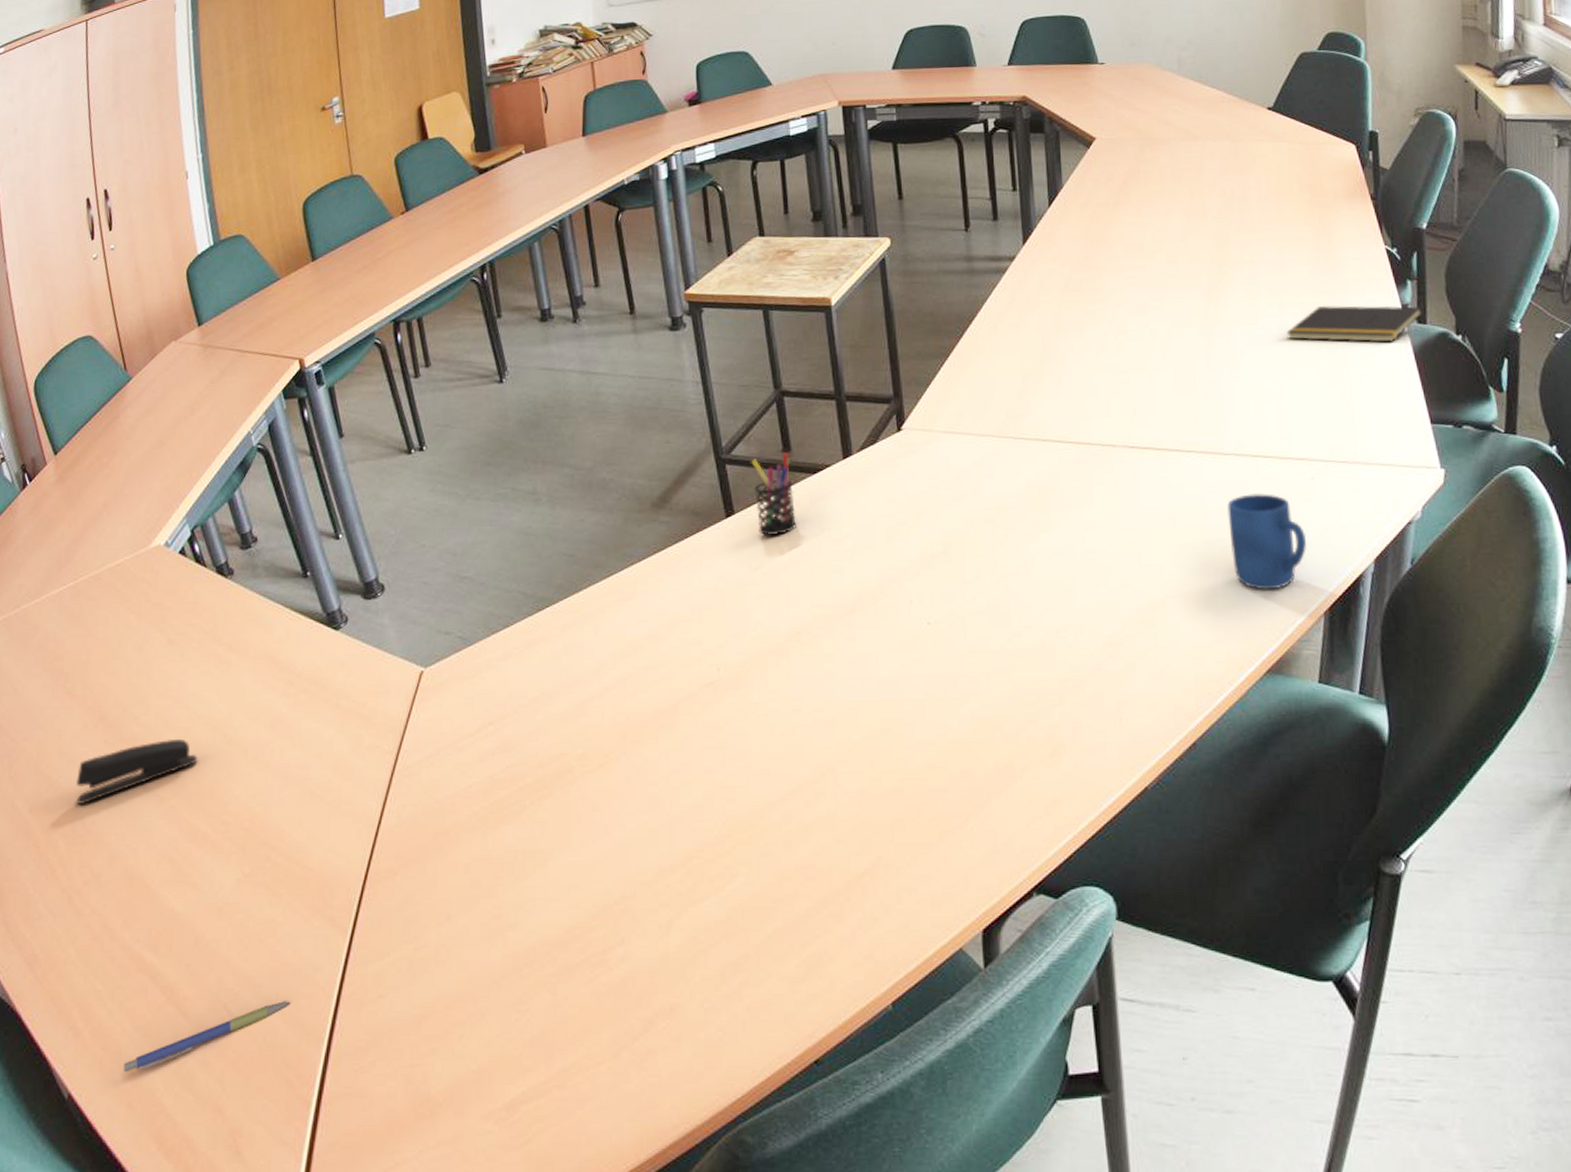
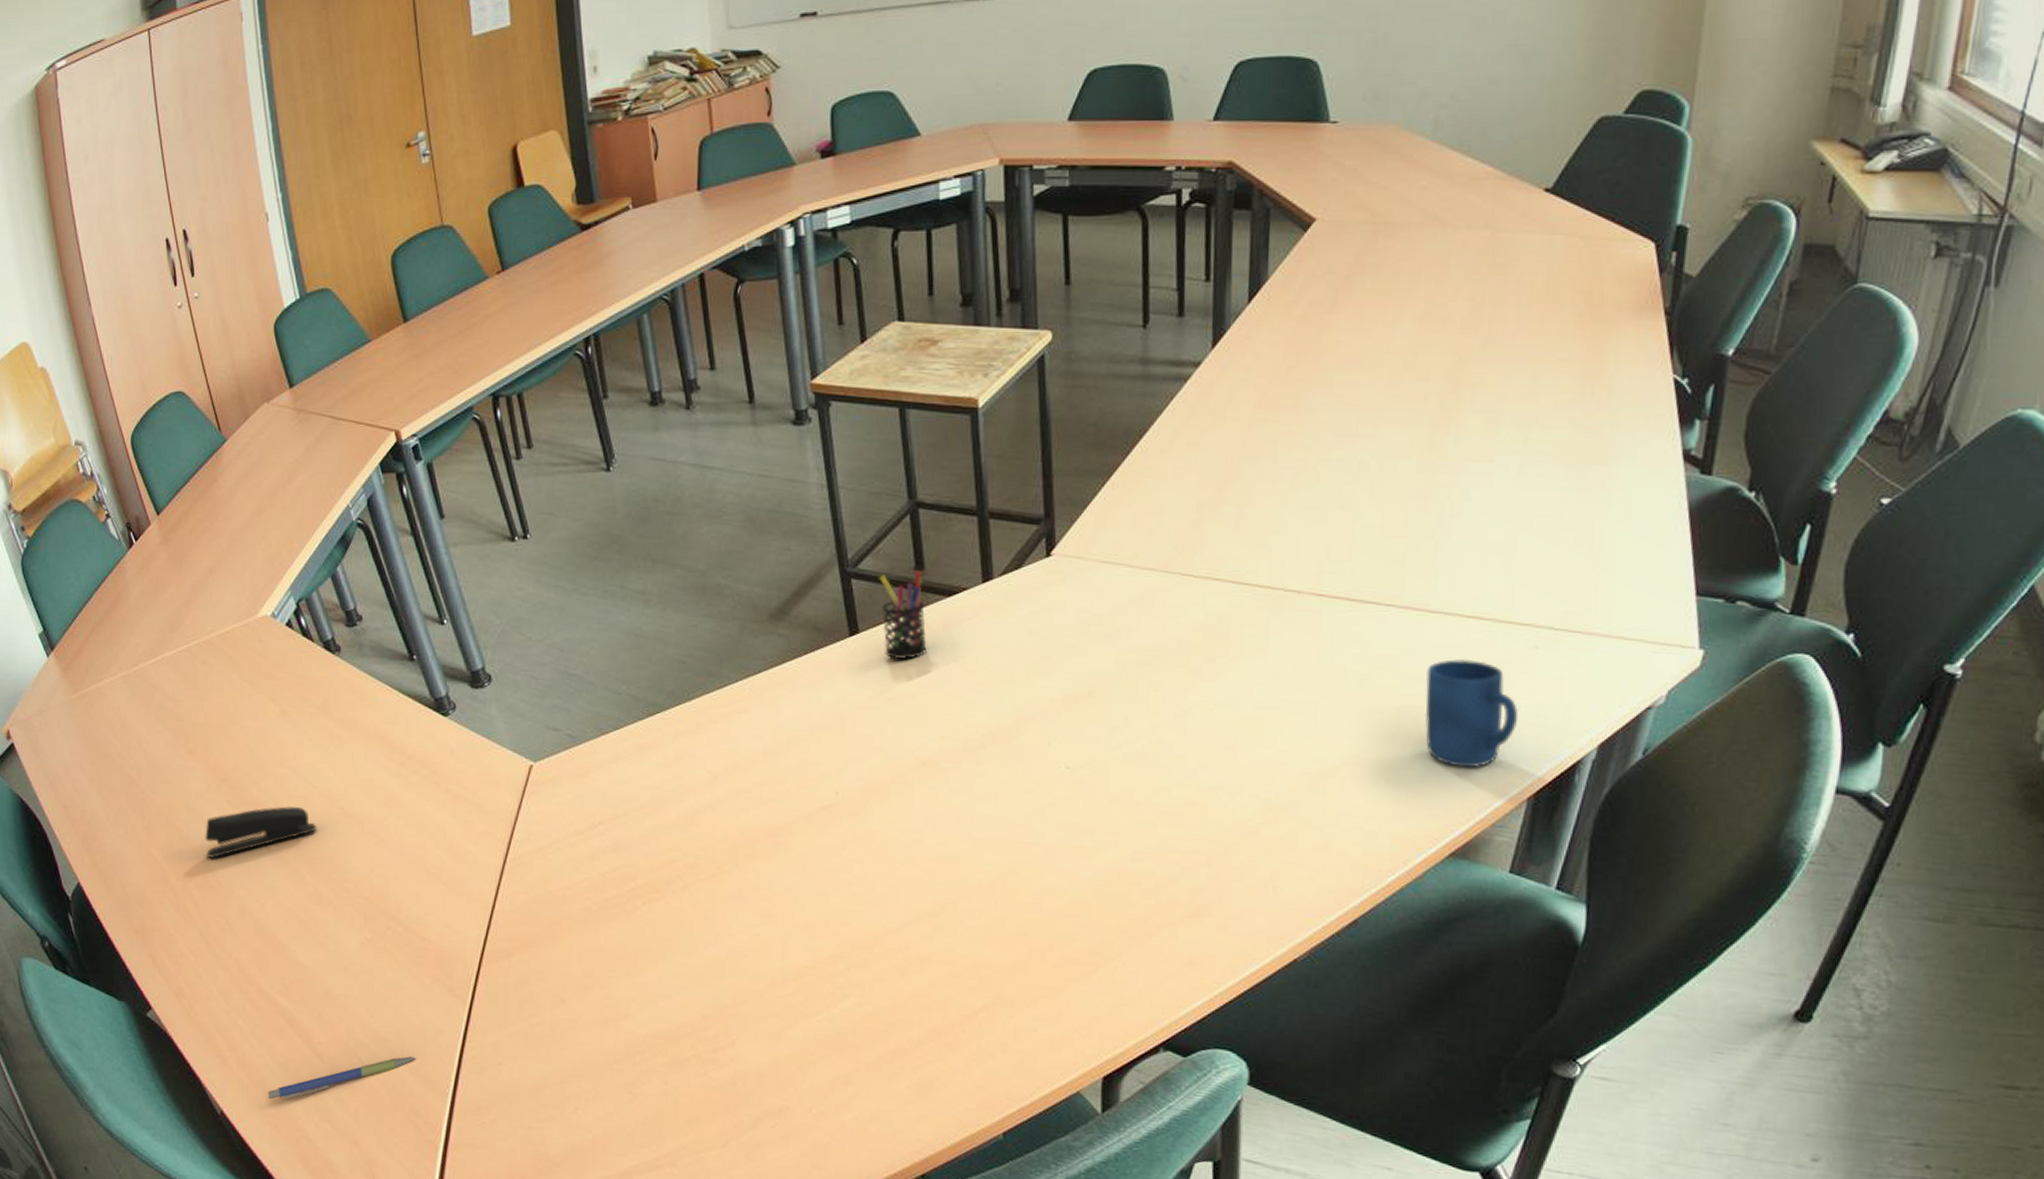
notepad: present [1286,305,1423,343] -> none [1528,444,1710,495]

